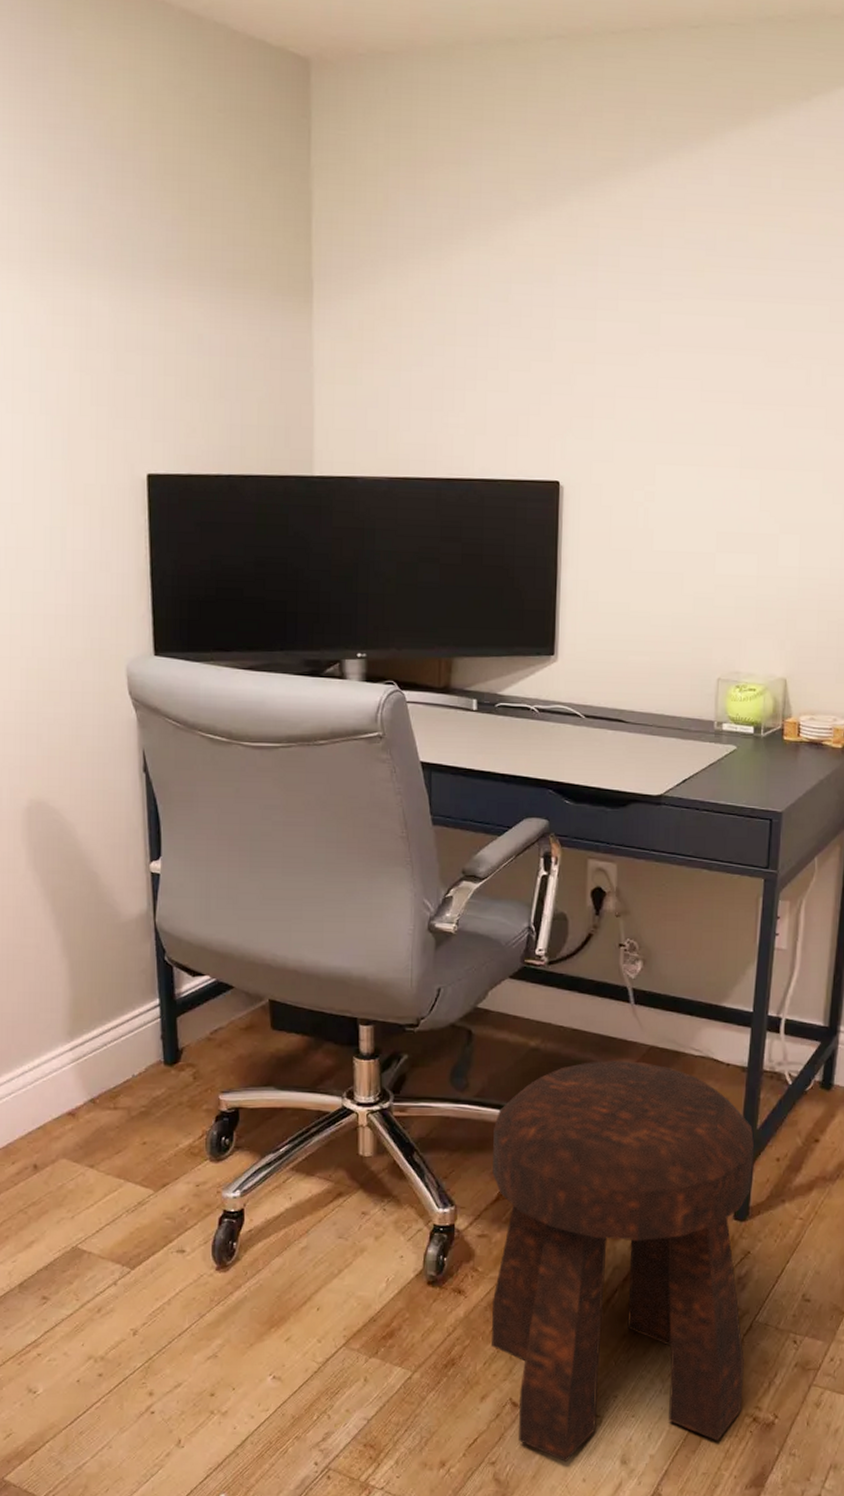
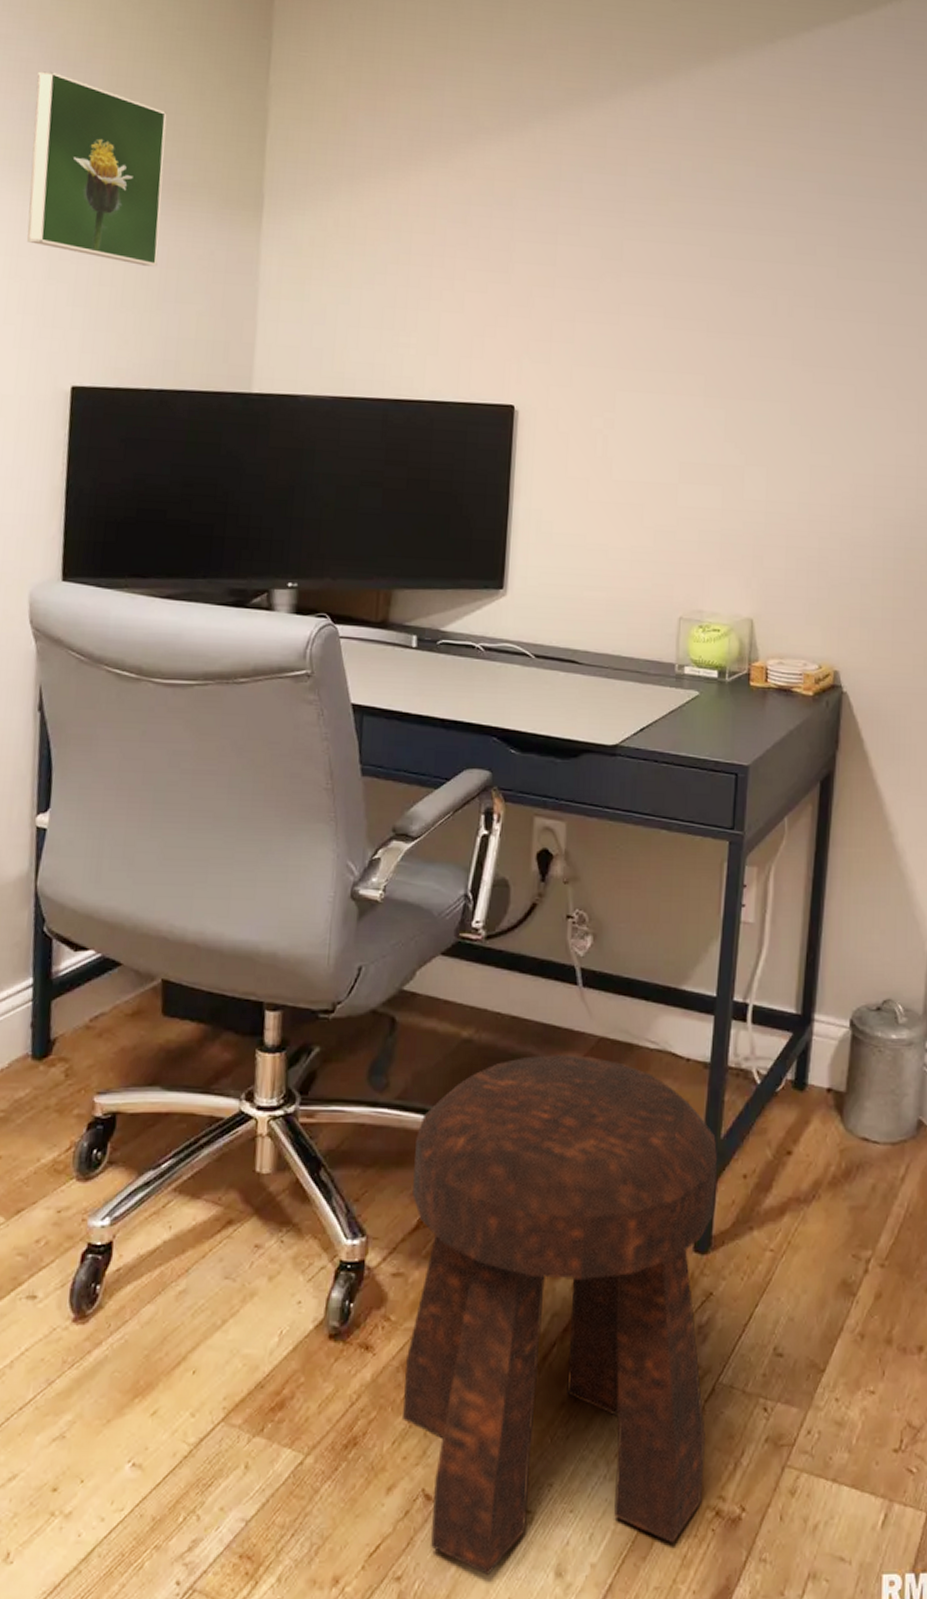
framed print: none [89,161,217,355] -> present [27,71,167,267]

